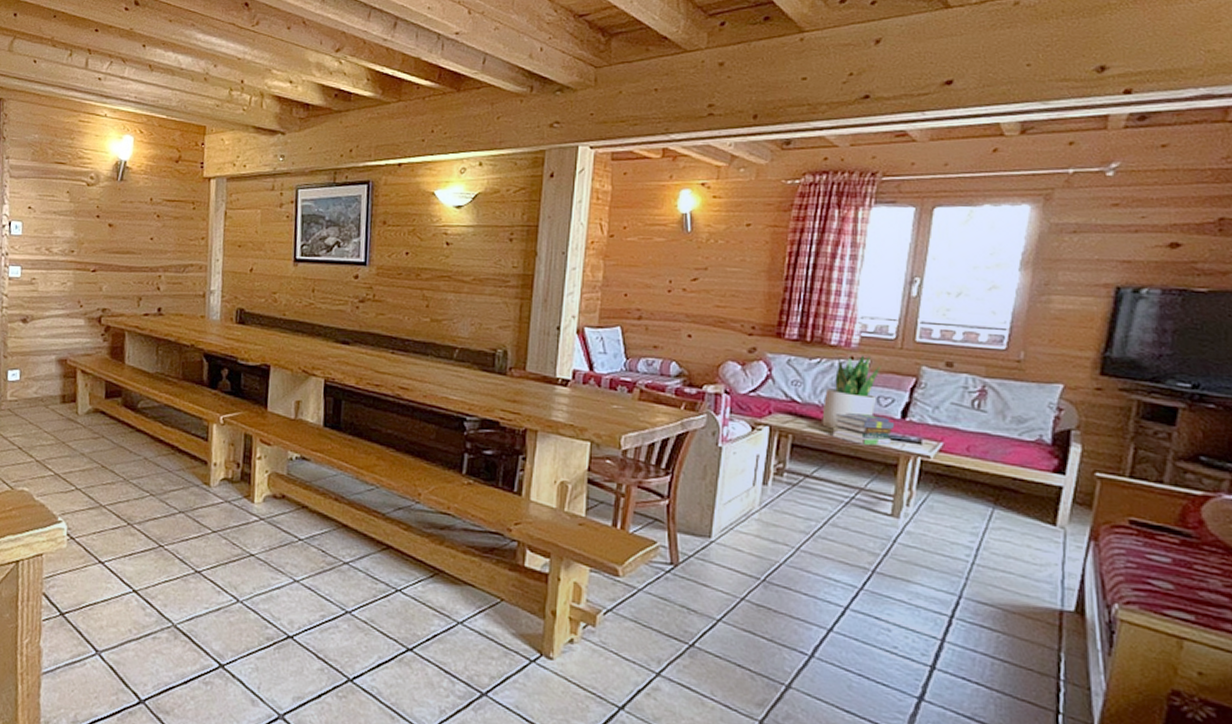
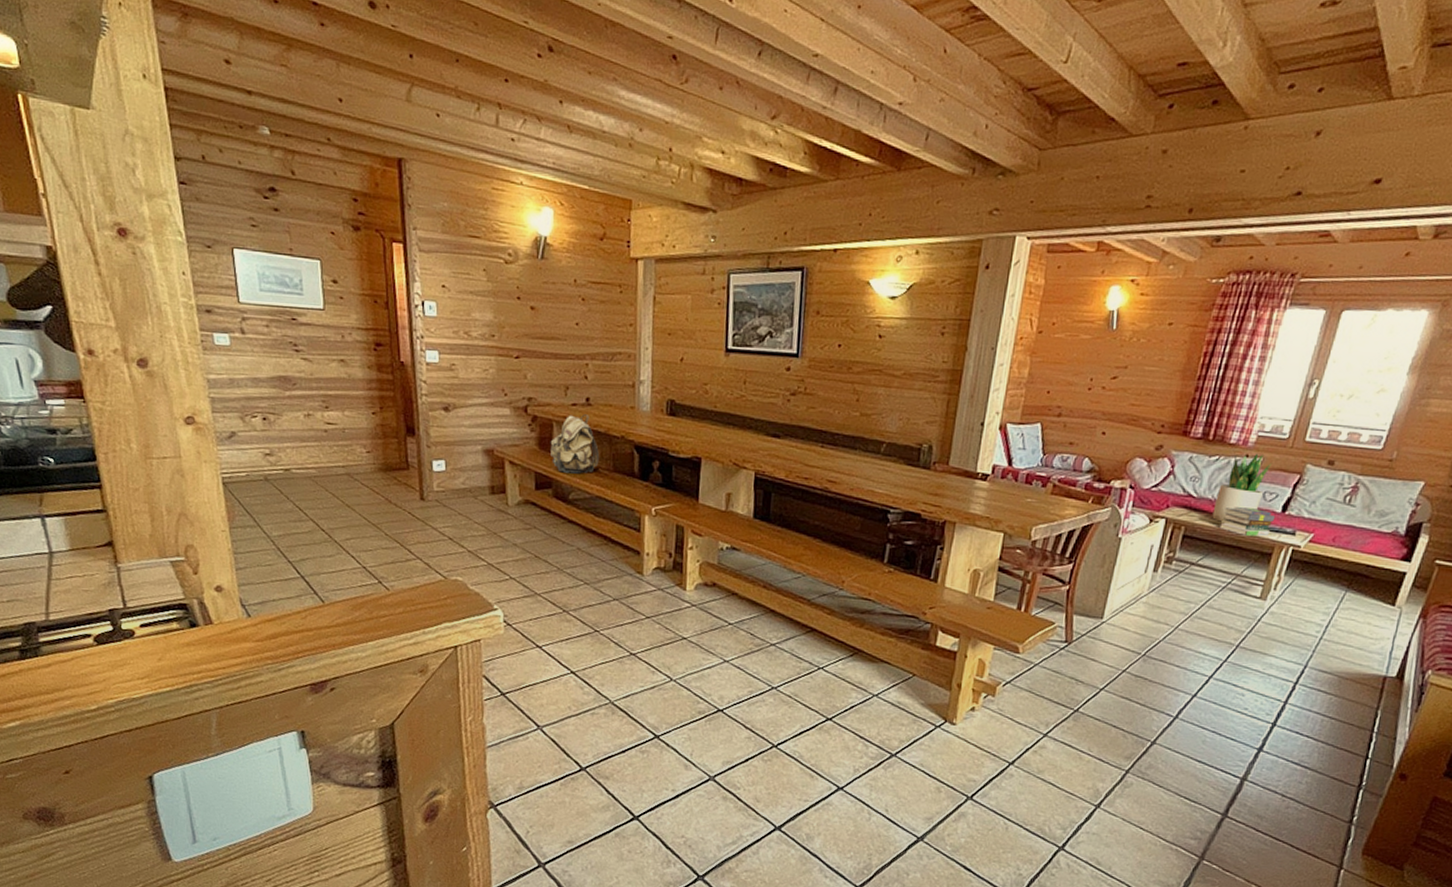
backpack: none [121,324,170,382] -> present [550,414,600,474]

